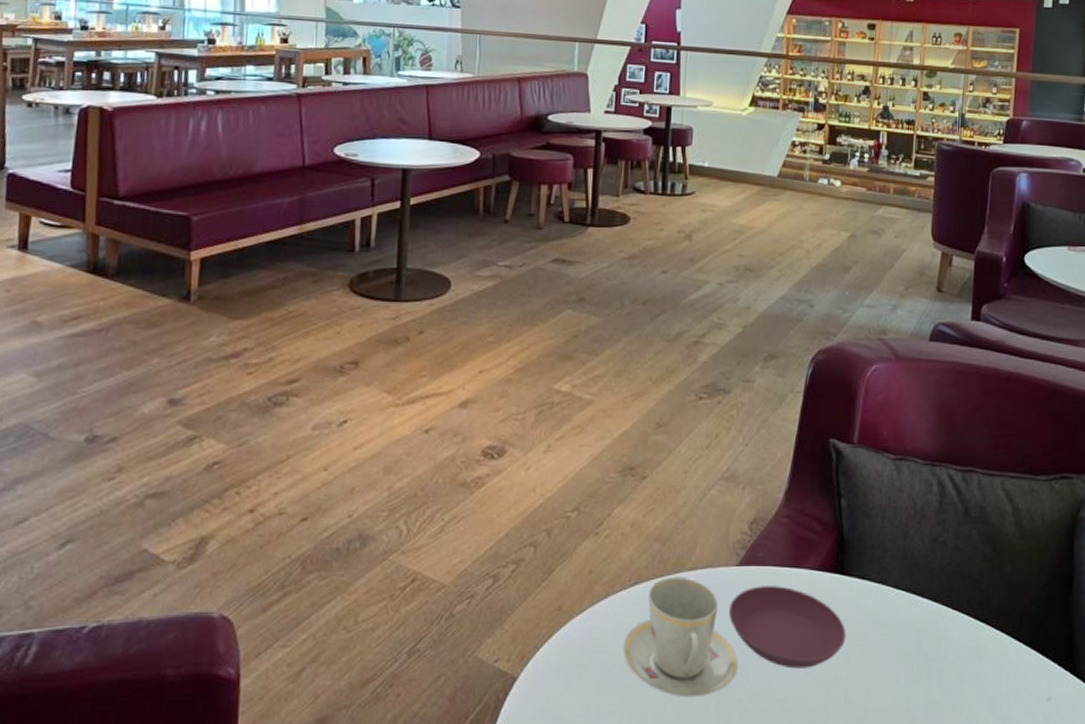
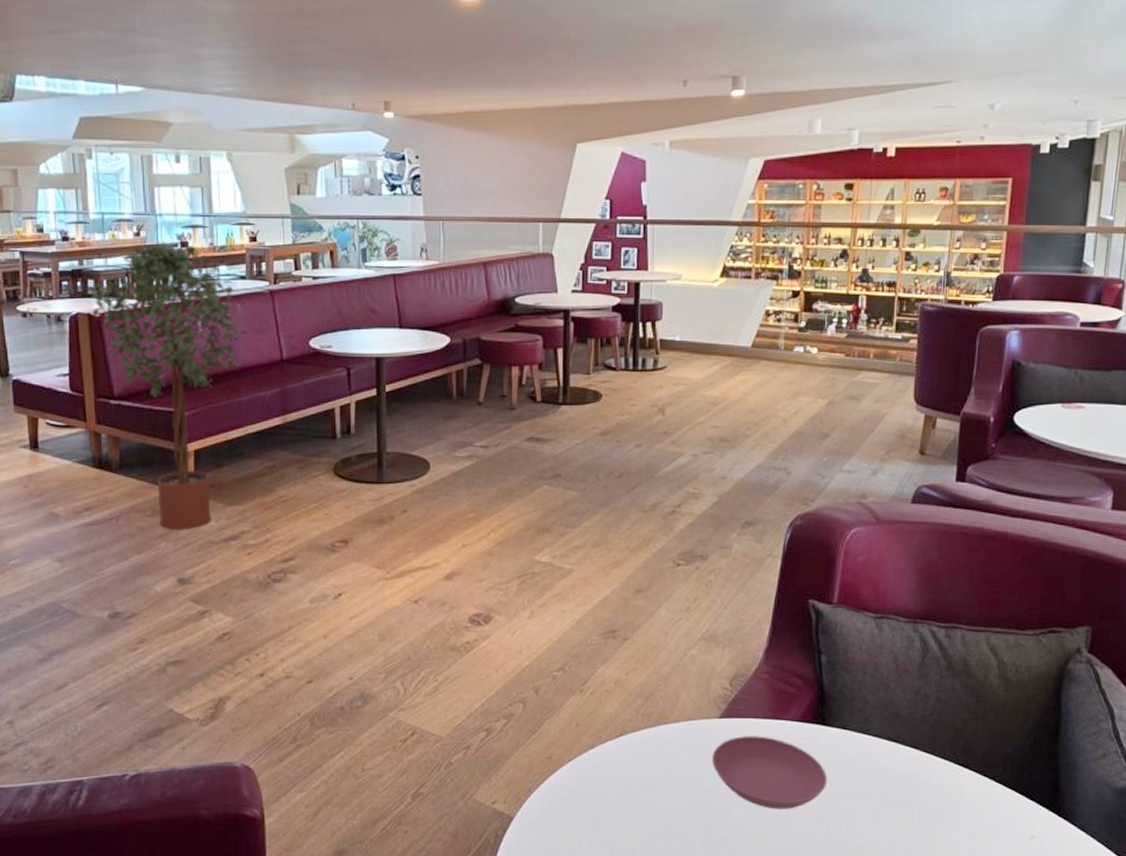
potted tree: none [101,37,271,345] -> present [87,242,248,530]
teacup: present [622,577,738,698] -> none [611,728,722,835]

